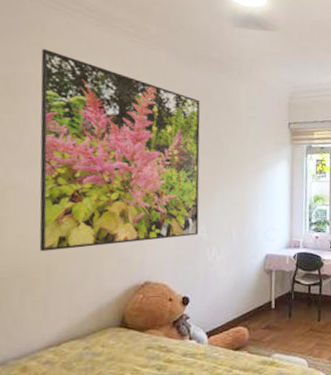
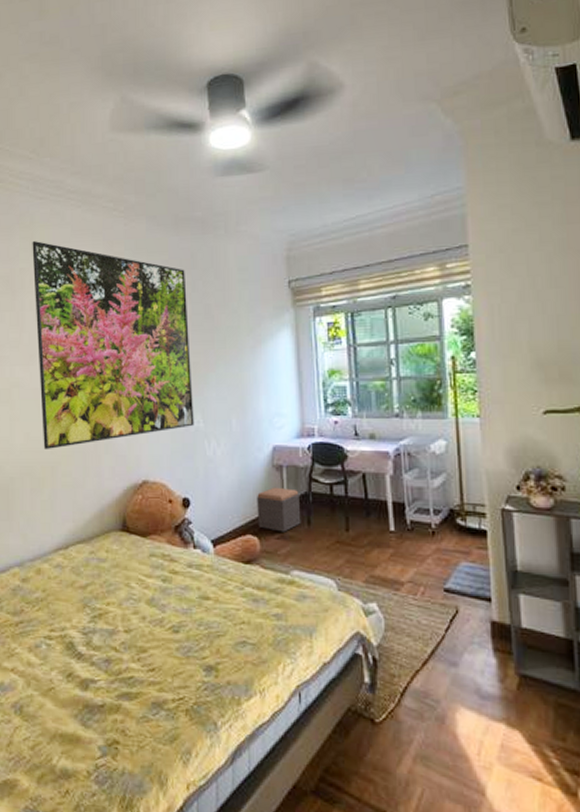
footstool: none [248,287,285,324] -> present [257,487,301,532]

